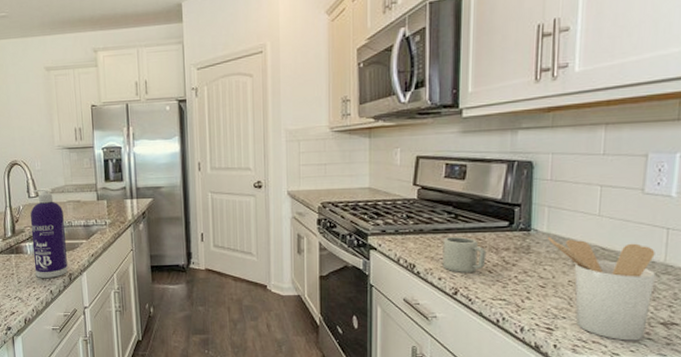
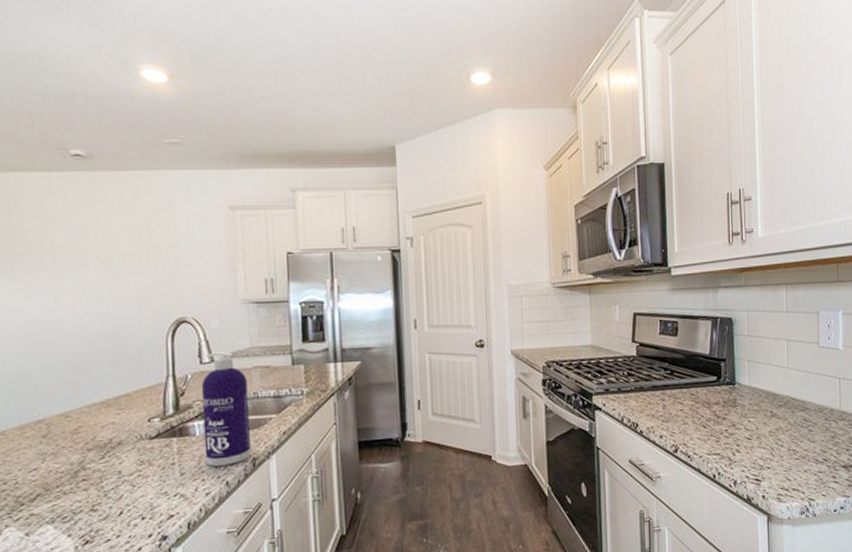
cup: present [442,236,487,273] -> none [662,392,700,429]
utensil holder: present [548,236,657,341] -> none [750,389,835,486]

